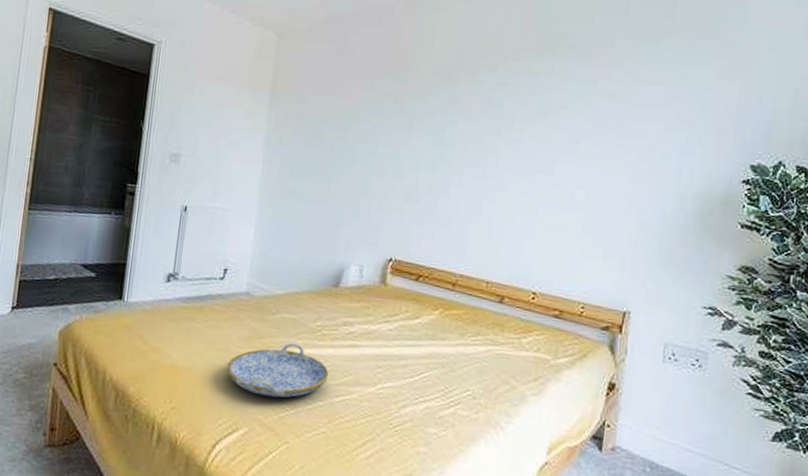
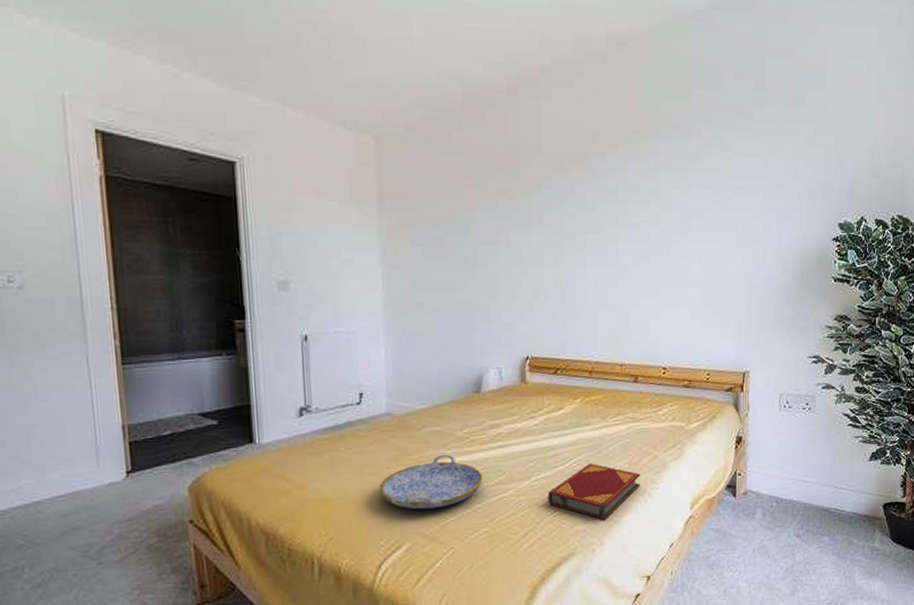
hardback book: none [391,381,496,446] -> present [548,464,641,520]

